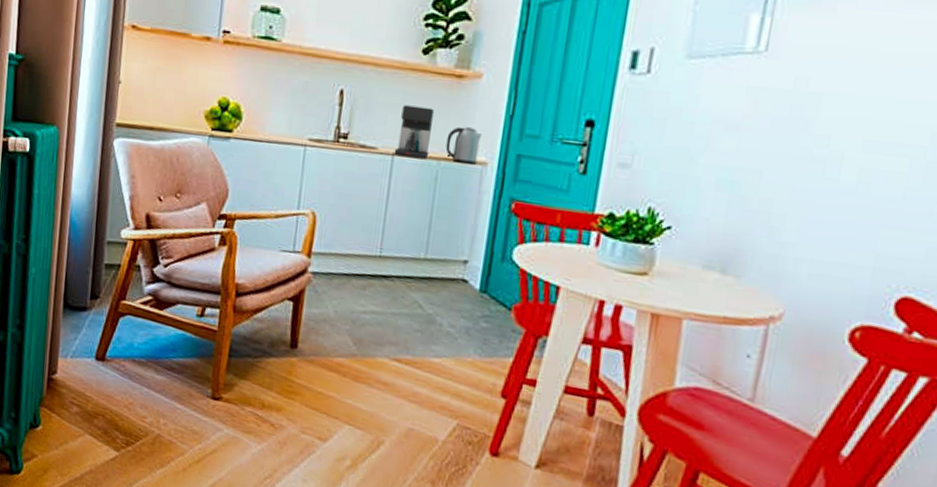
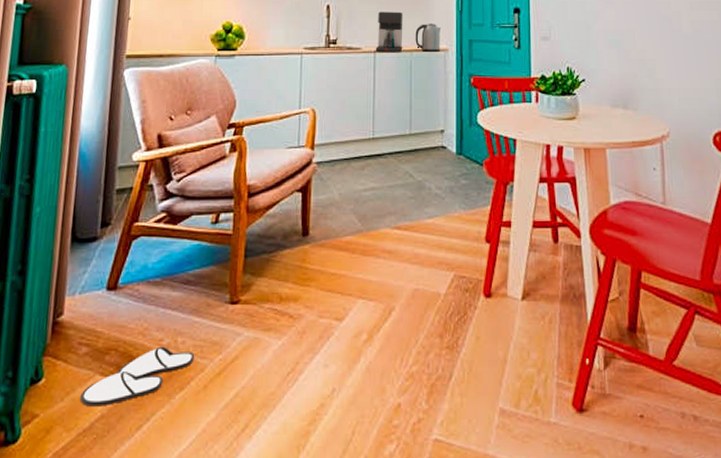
slippers: none [72,422,176,464] -> present [80,346,195,407]

